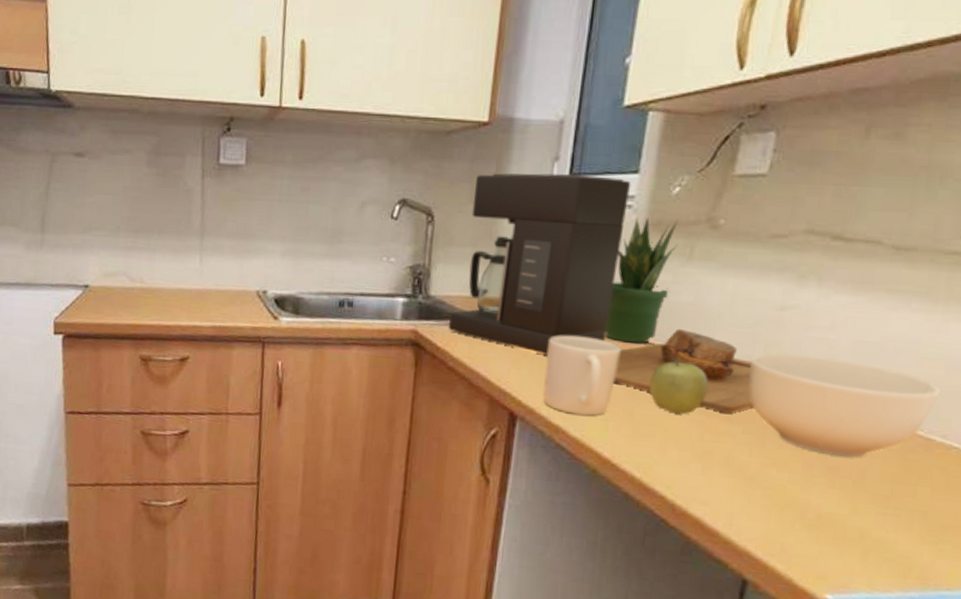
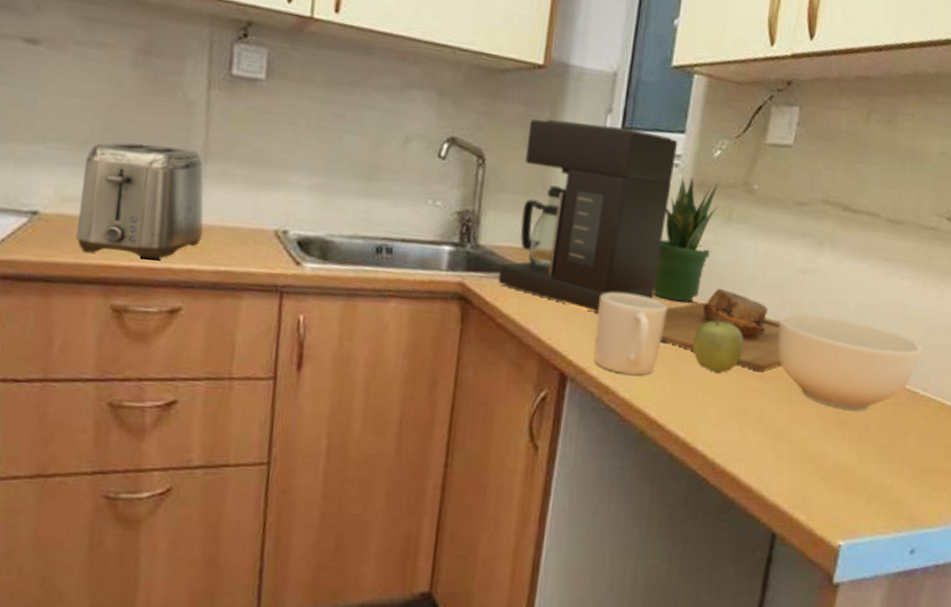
toaster: none [114,226,203,319] -> present [76,142,204,261]

